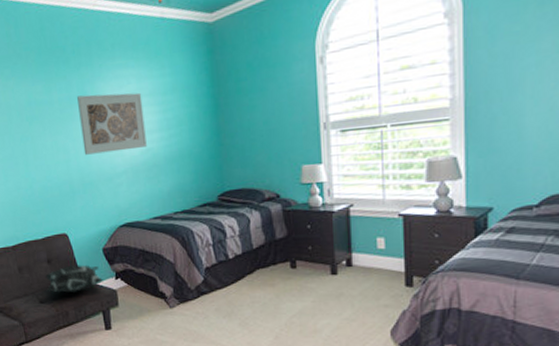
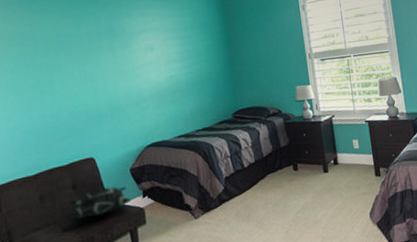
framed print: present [77,92,147,155] -> none [106,28,171,83]

